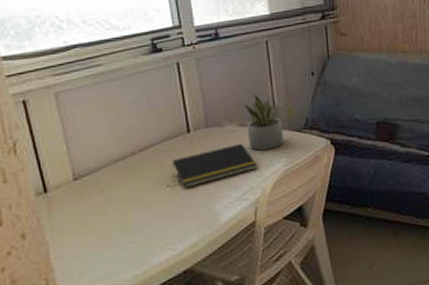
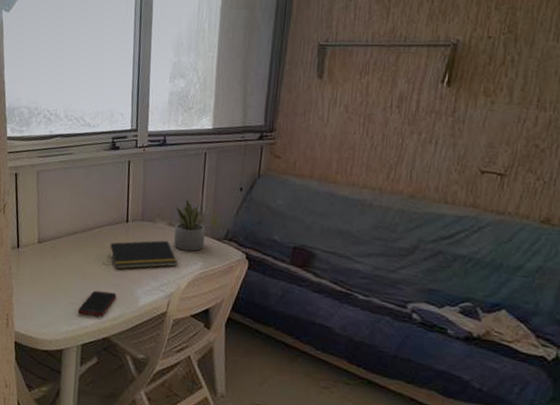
cell phone: none [144,215,192,251] -> present [77,290,117,317]

